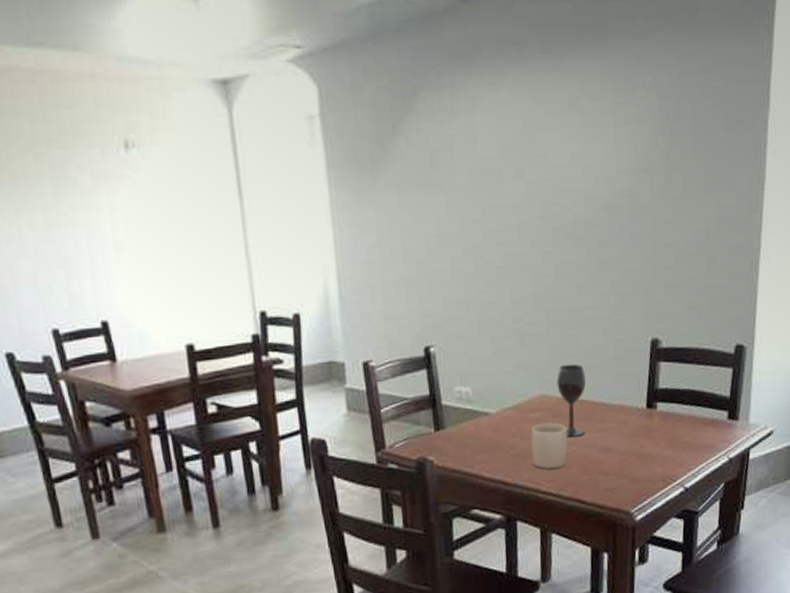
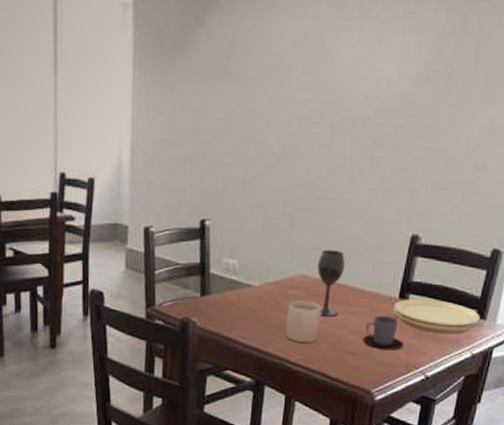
cup: none [615,428,657,465] -> present [363,315,403,349]
plate: none [642,405,733,441] -> present [393,298,480,334]

